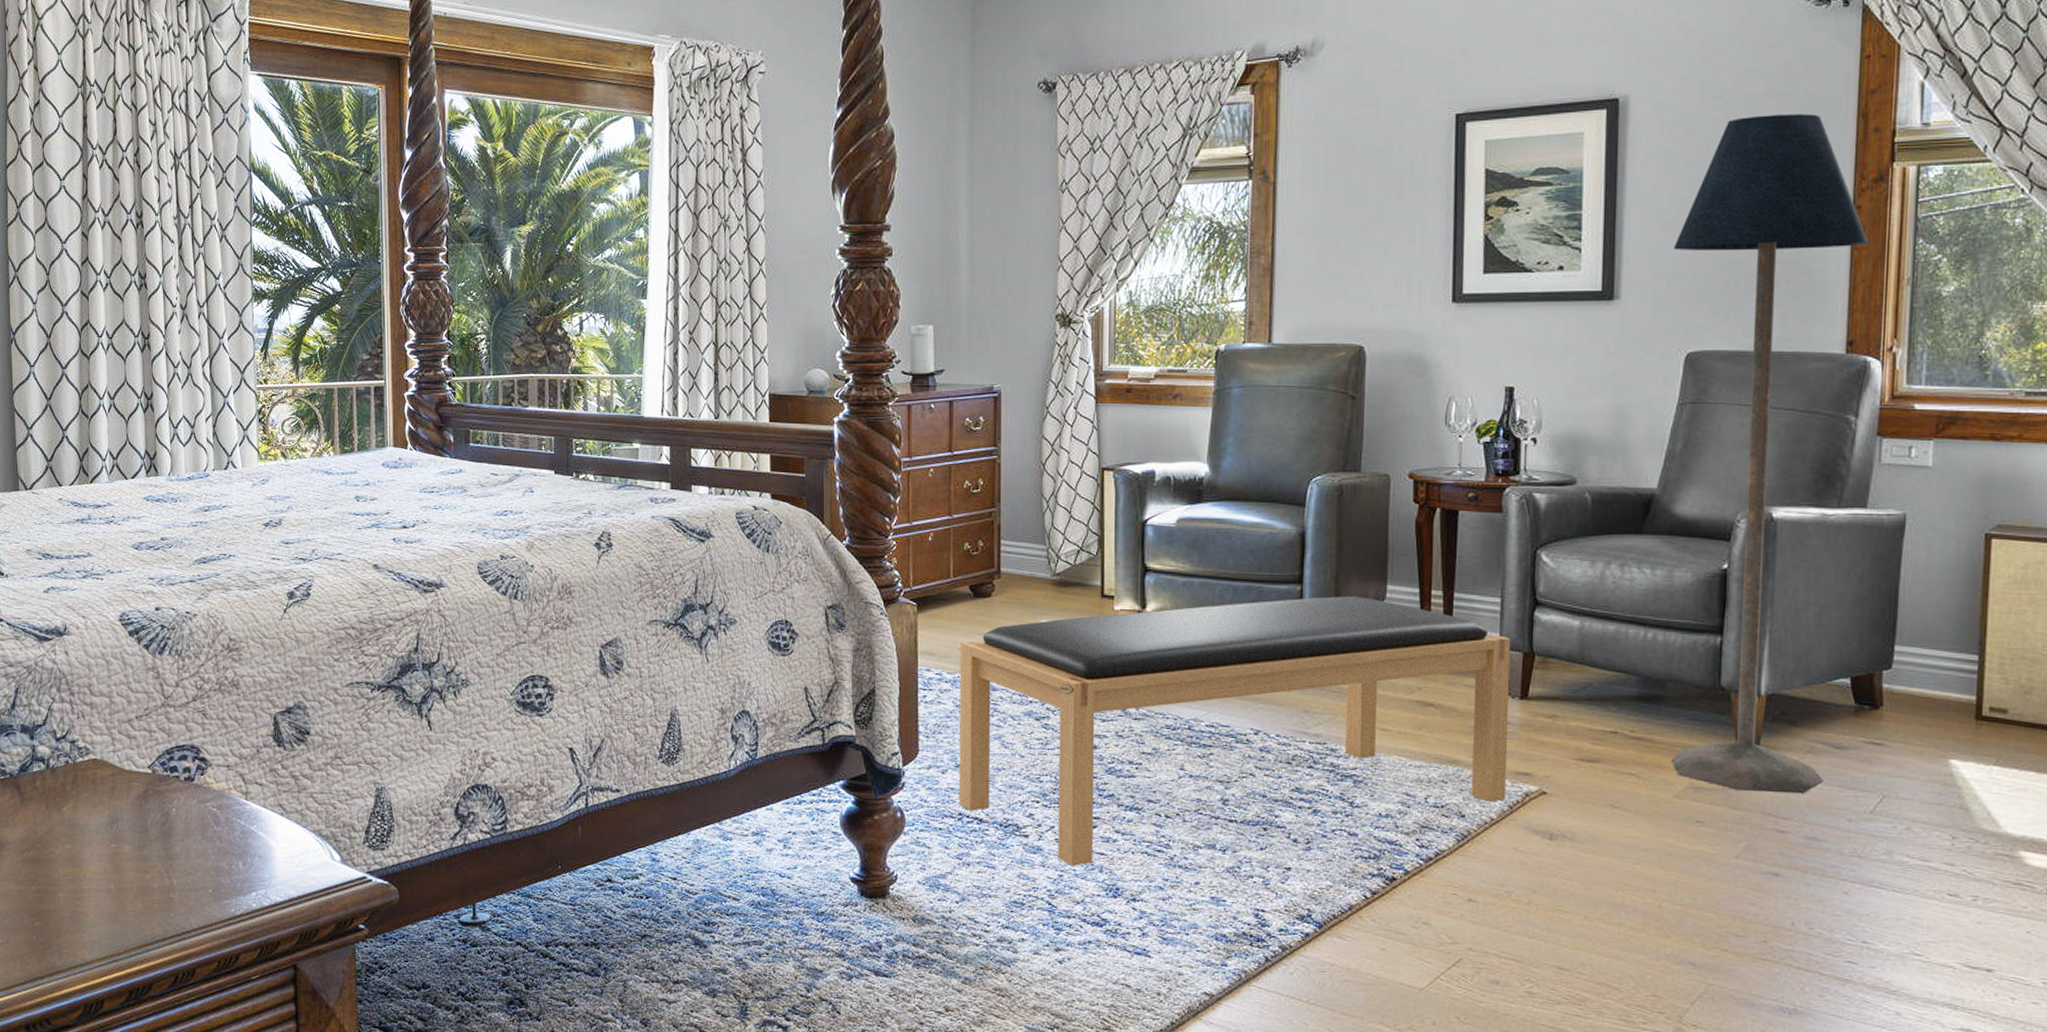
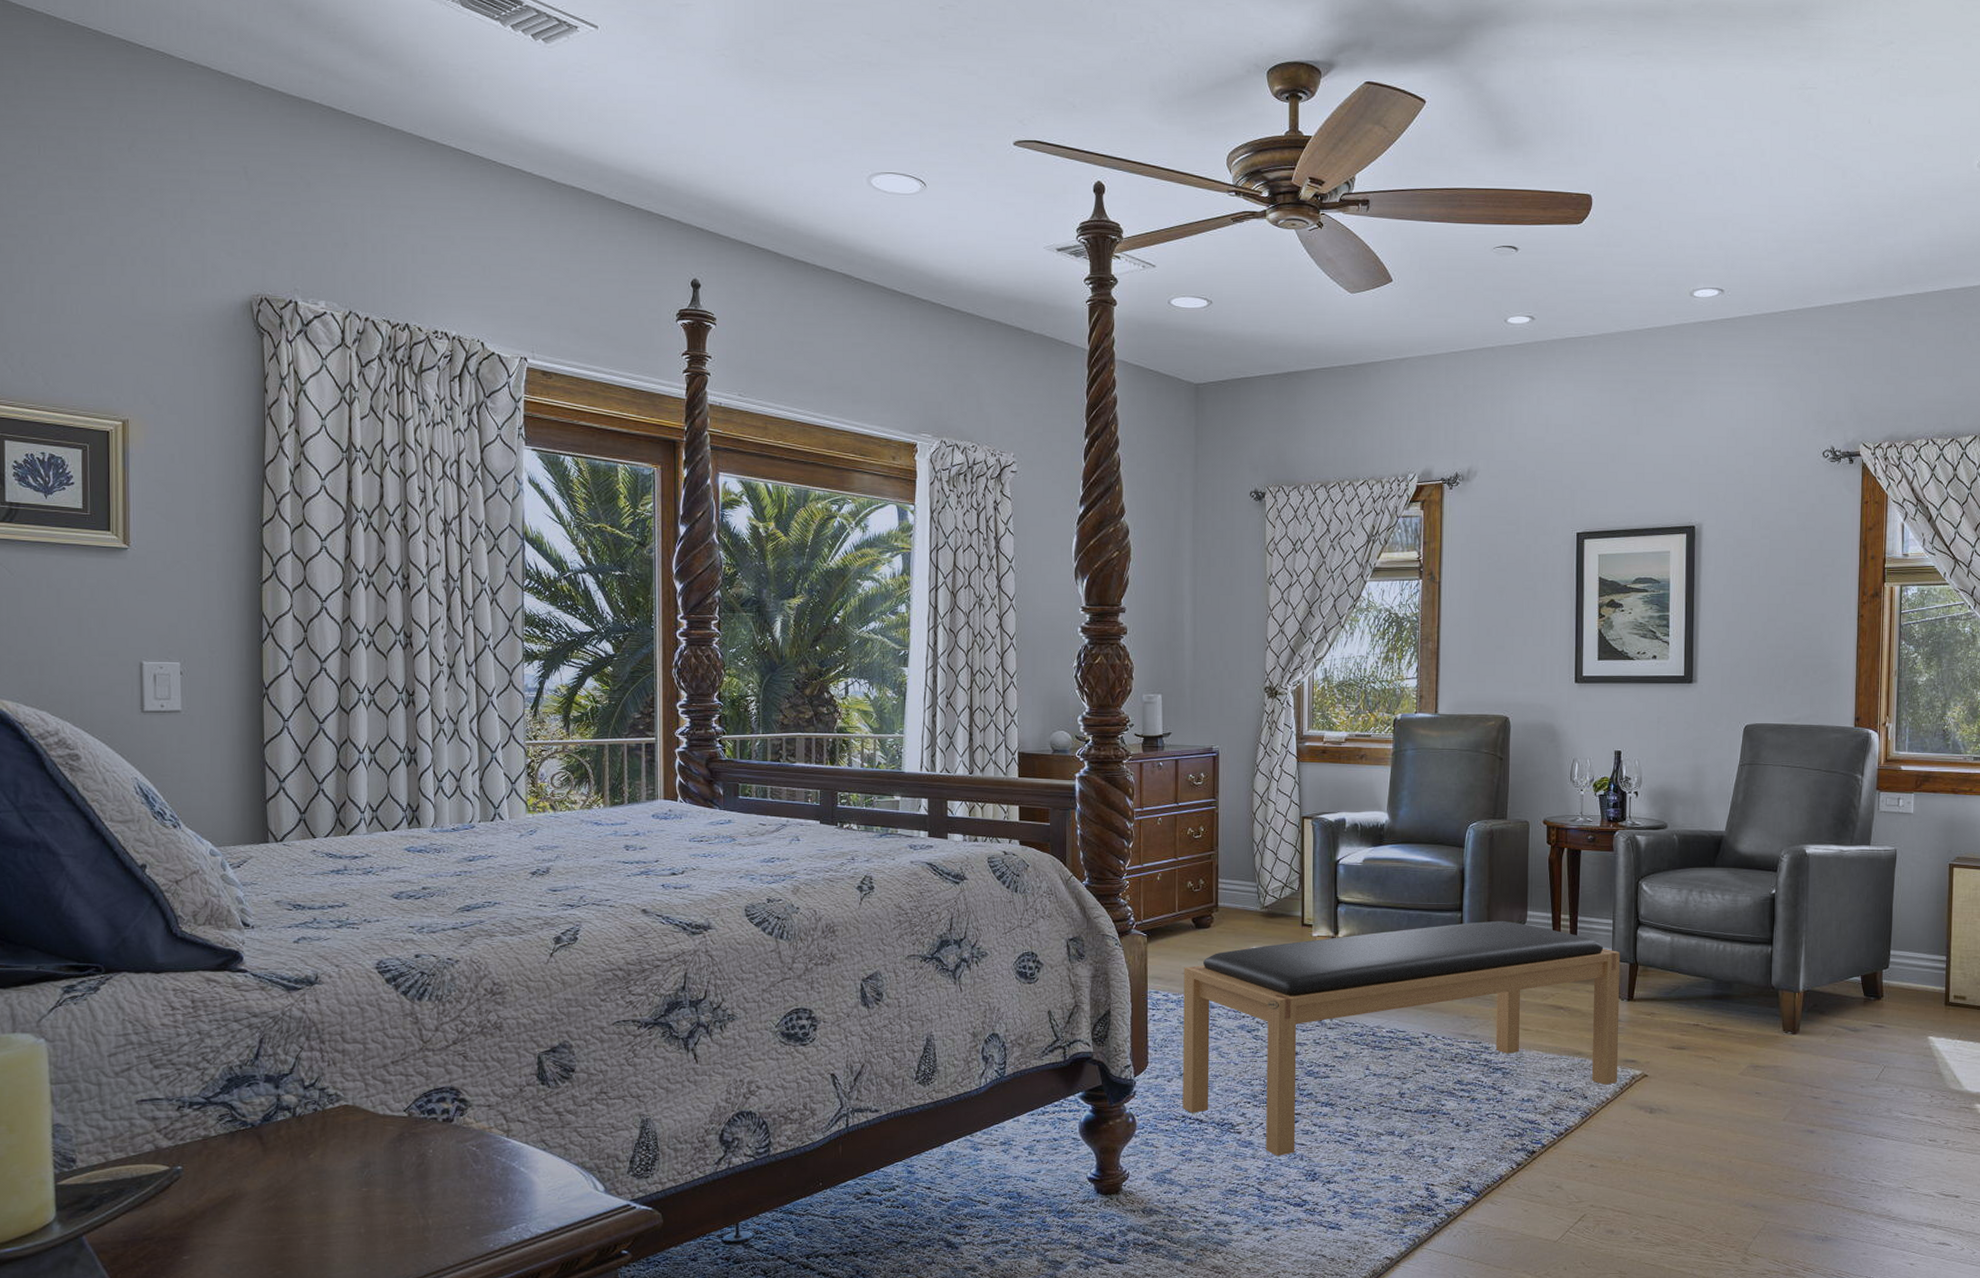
floor lamp: present [1670,114,1870,794] -> none [1734,543,1869,1068]

